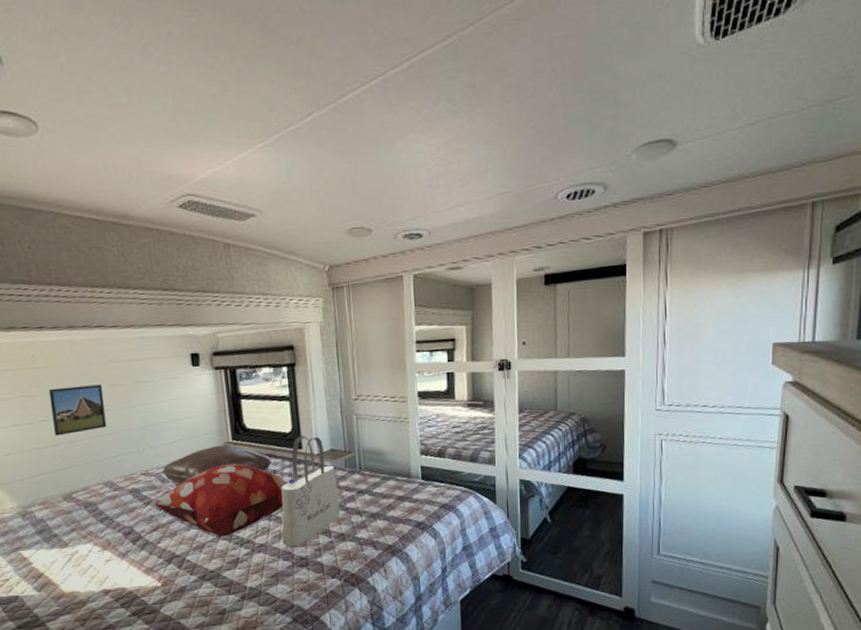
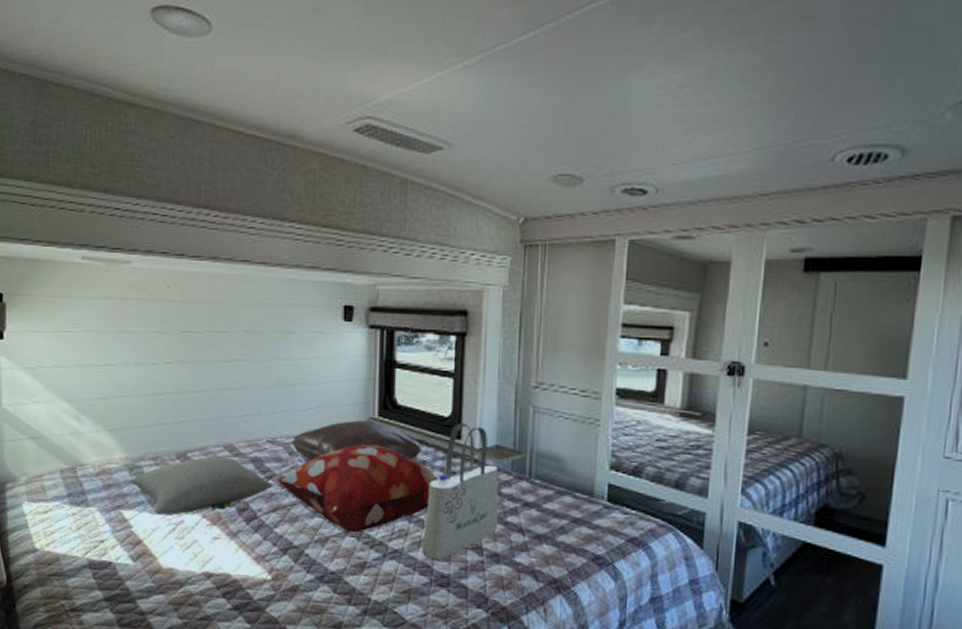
pillow: none [23,492,151,550] -> present [129,456,272,515]
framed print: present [48,384,107,436] -> none [178,326,239,383]

